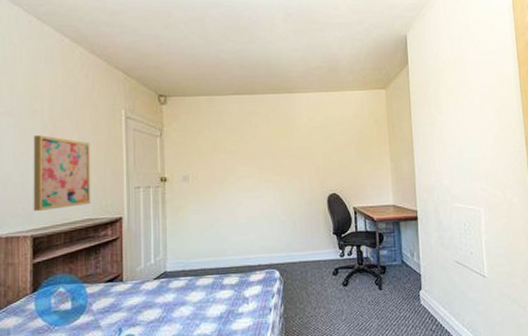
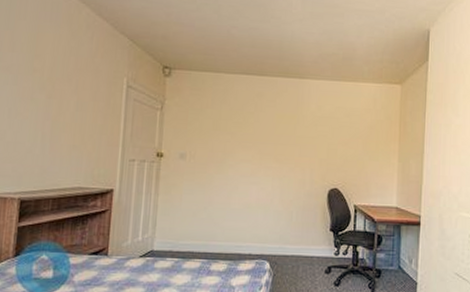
wall art: present [33,135,91,211] -> none [23,95,89,174]

